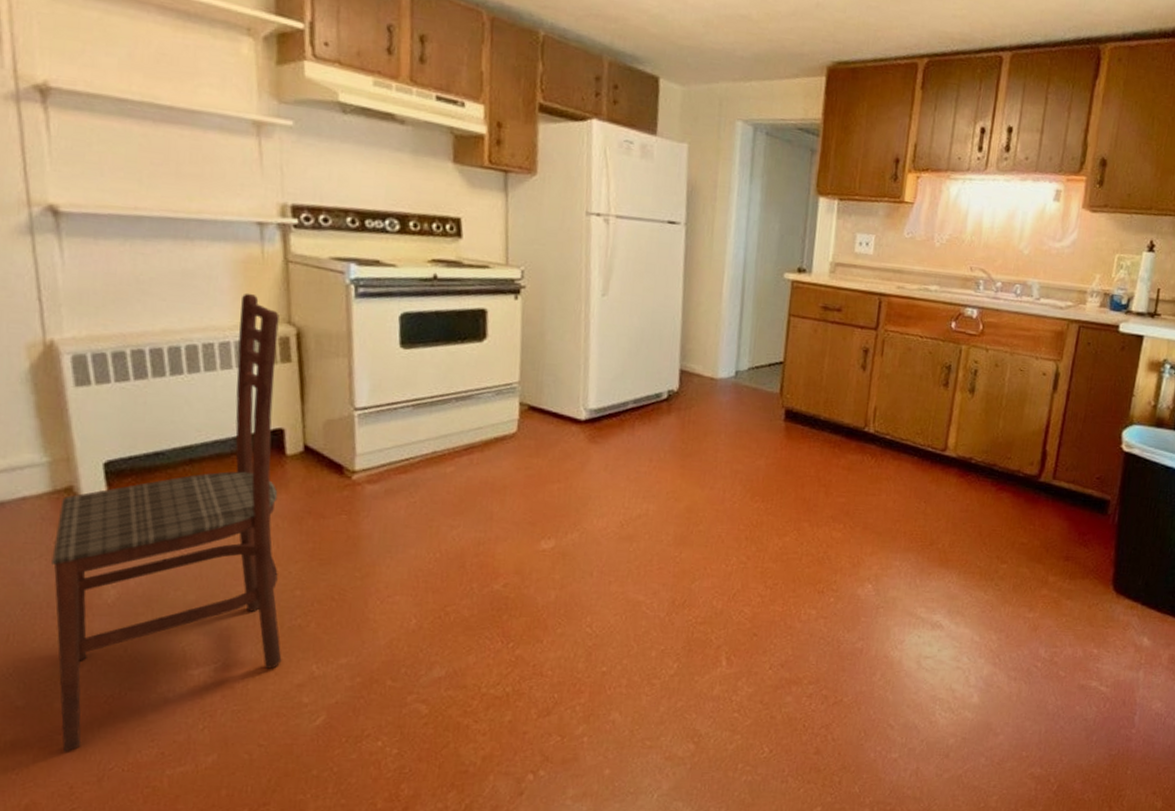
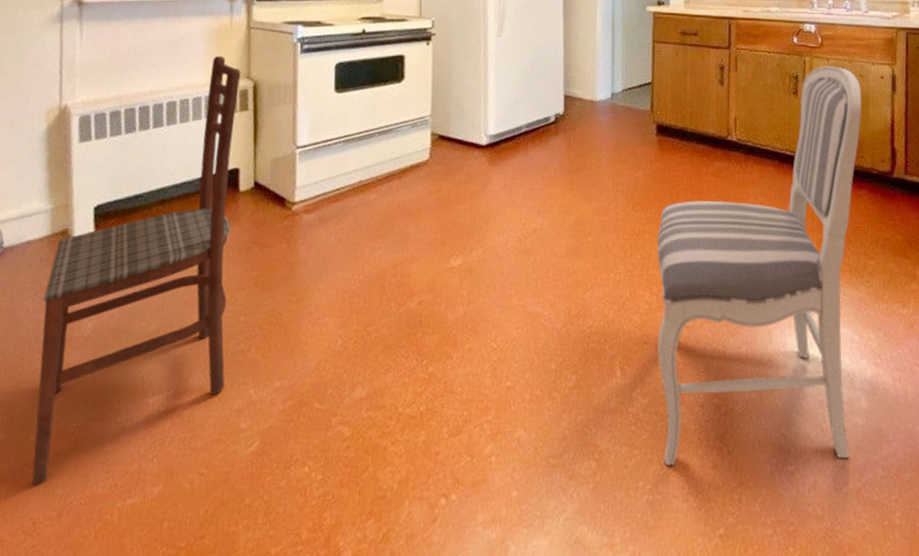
dining chair: none [765,356,1019,751] -> present [657,65,862,466]

